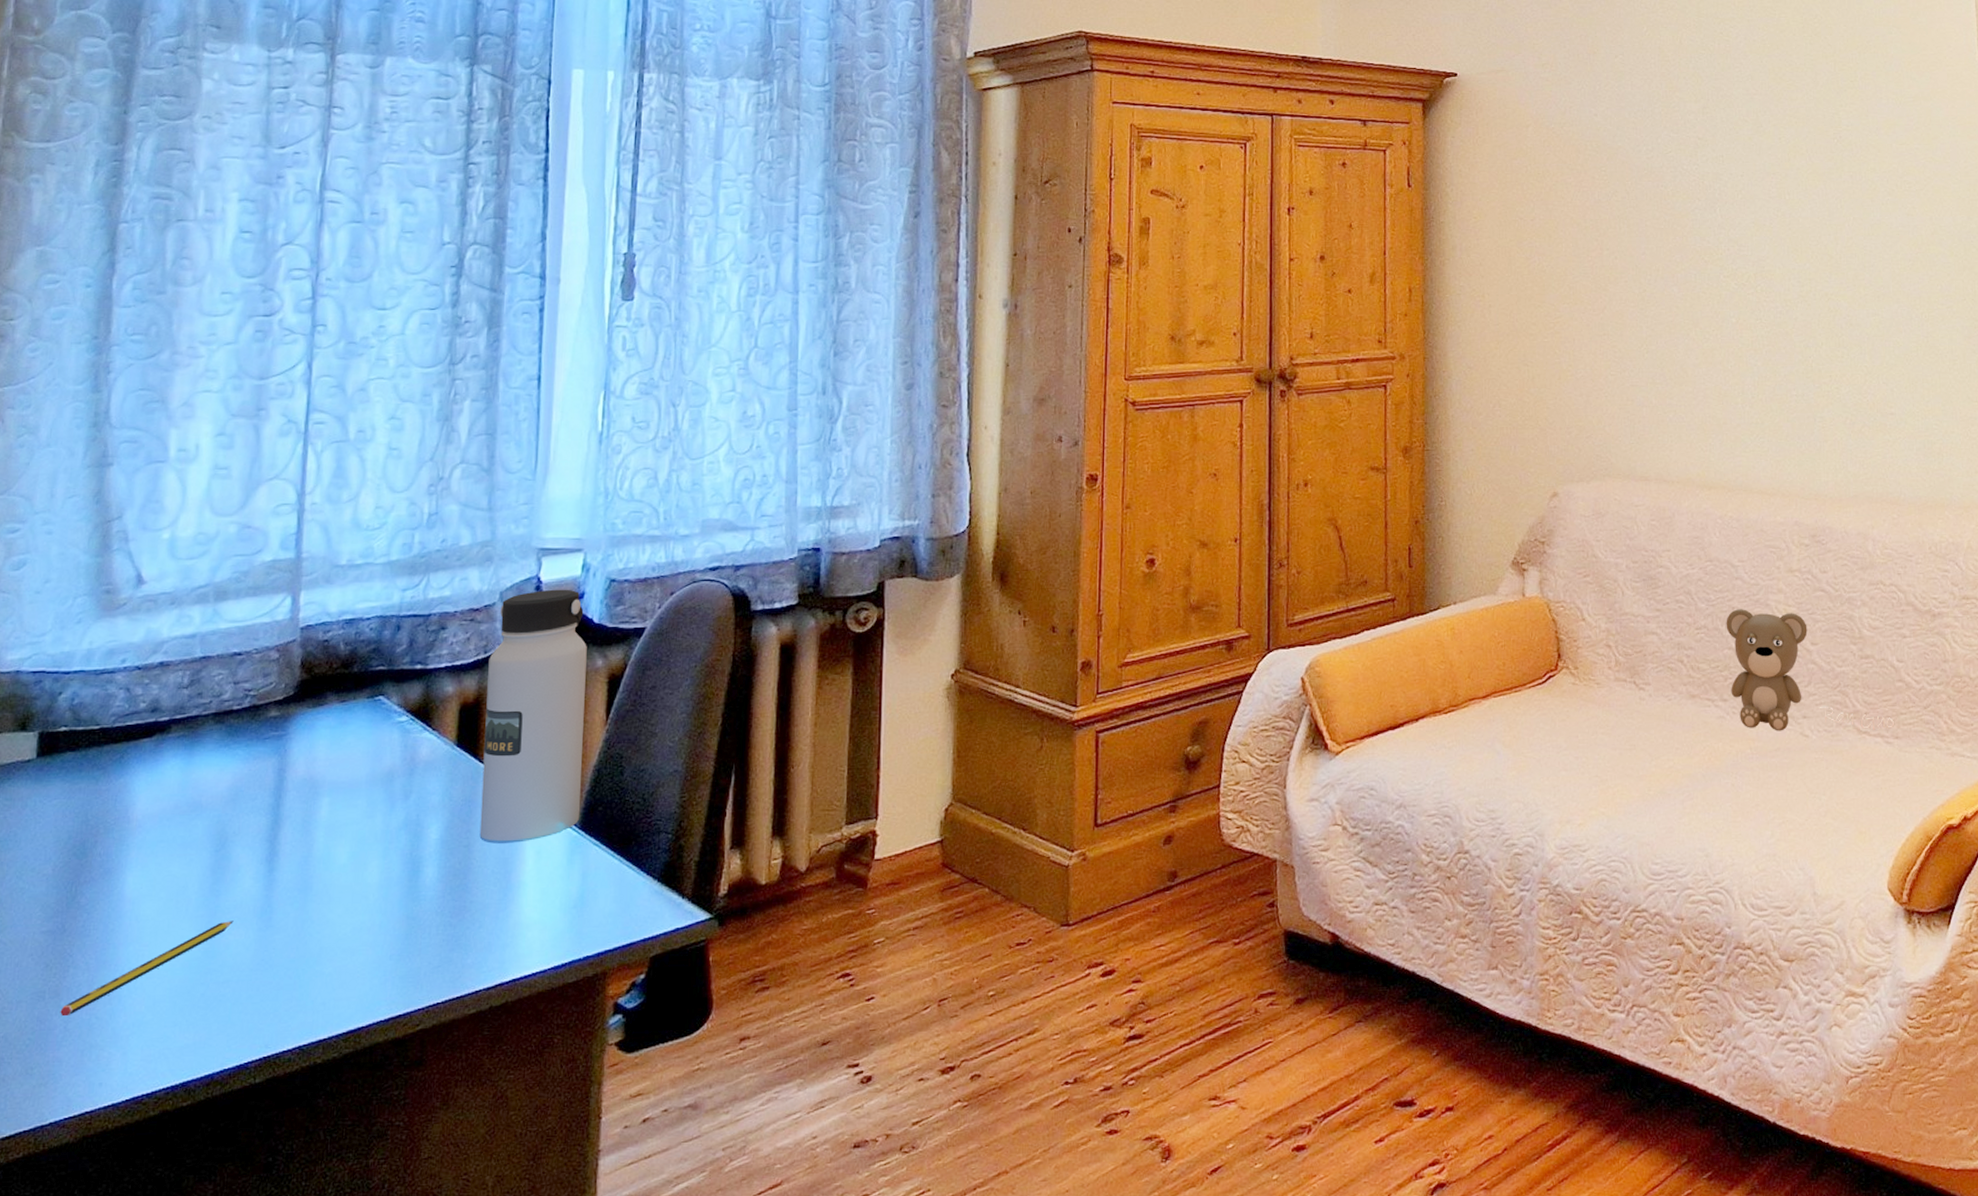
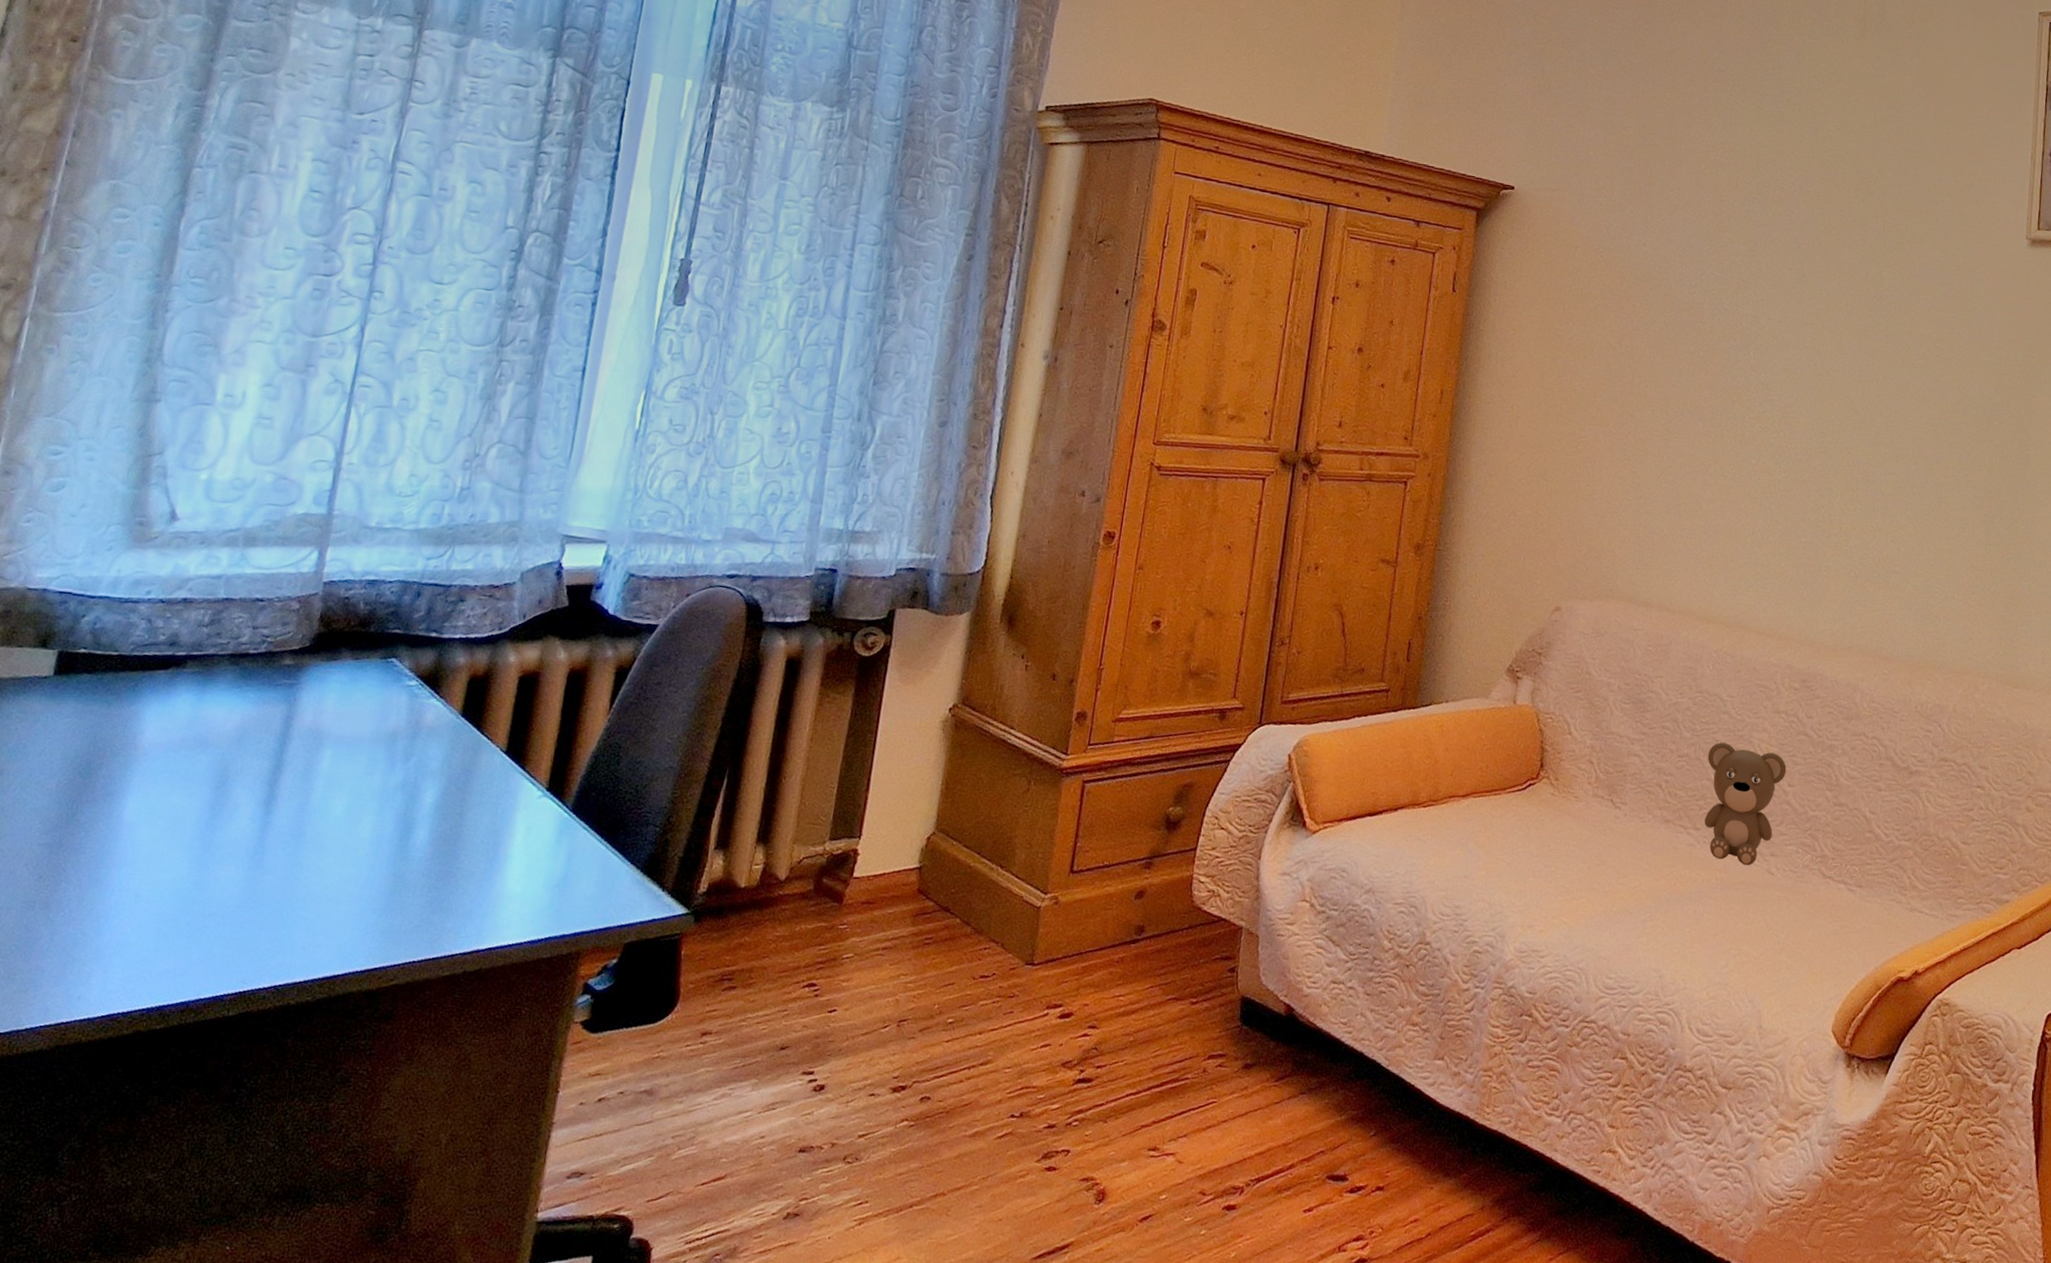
pencil: present [60,921,234,1017] -> none [47,856,226,929]
water bottle: present [479,589,587,844] -> none [473,576,600,817]

